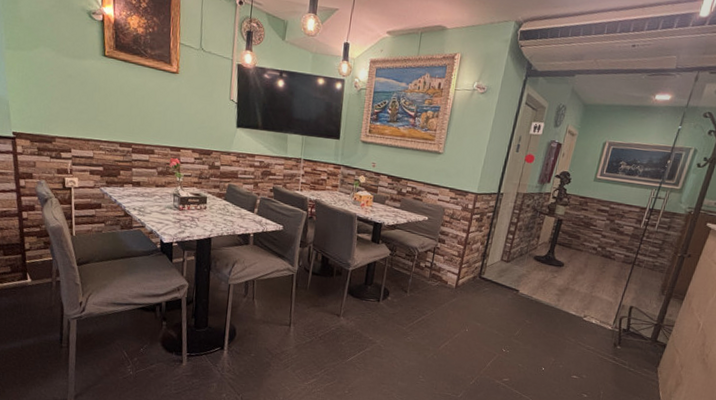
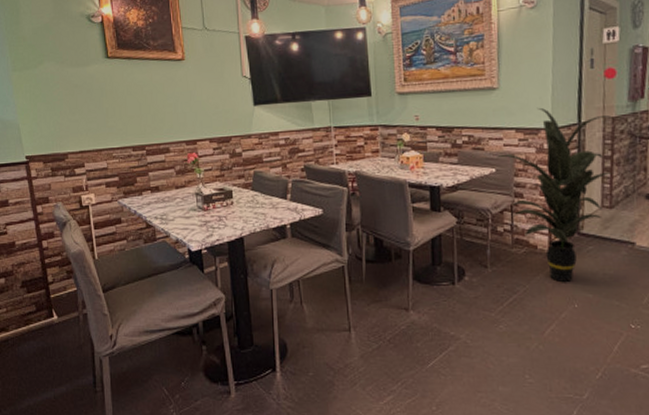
indoor plant: none [431,175,526,313] -> present [497,107,617,283]

